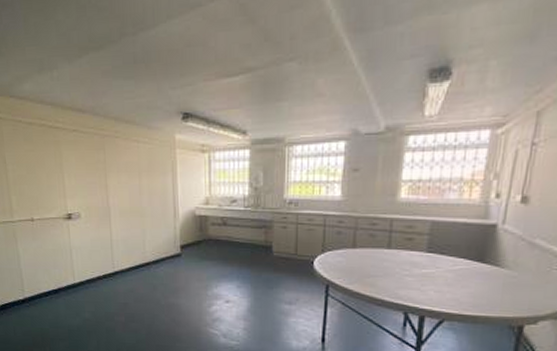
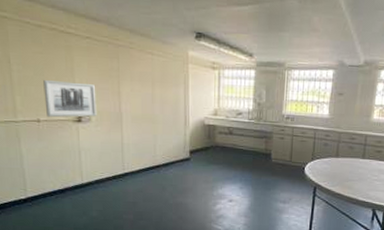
wall art: none [35,177,86,216] -> present [43,79,97,118]

